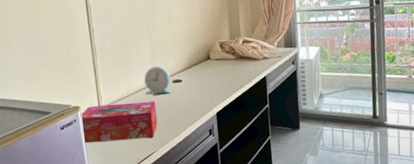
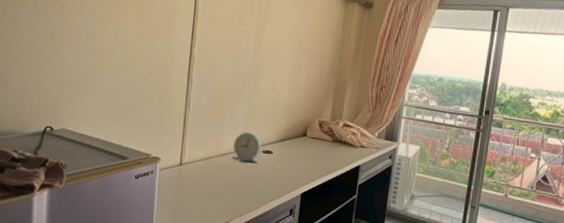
tissue box: present [80,101,158,143] -> none [158,160,241,206]

